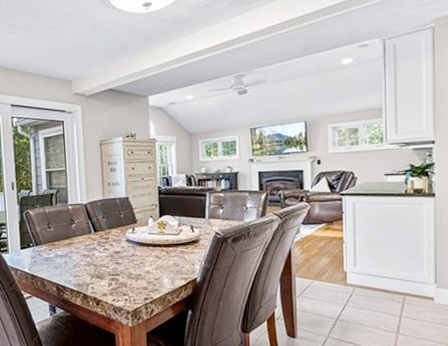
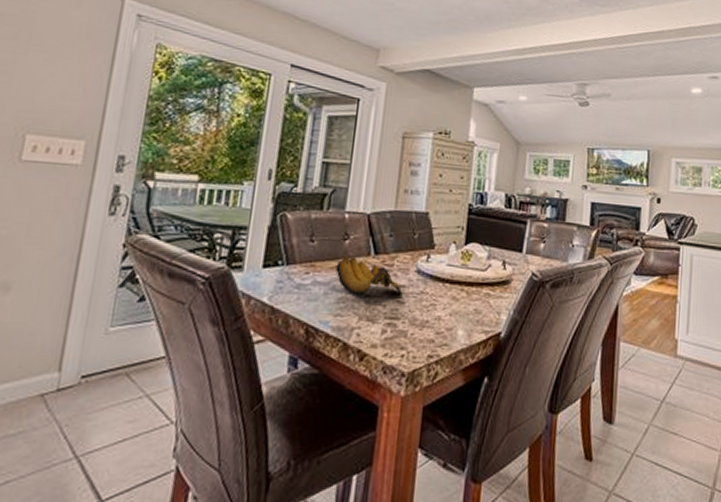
banana bunch: none [69,235,120,262] -> present [335,255,404,297]

